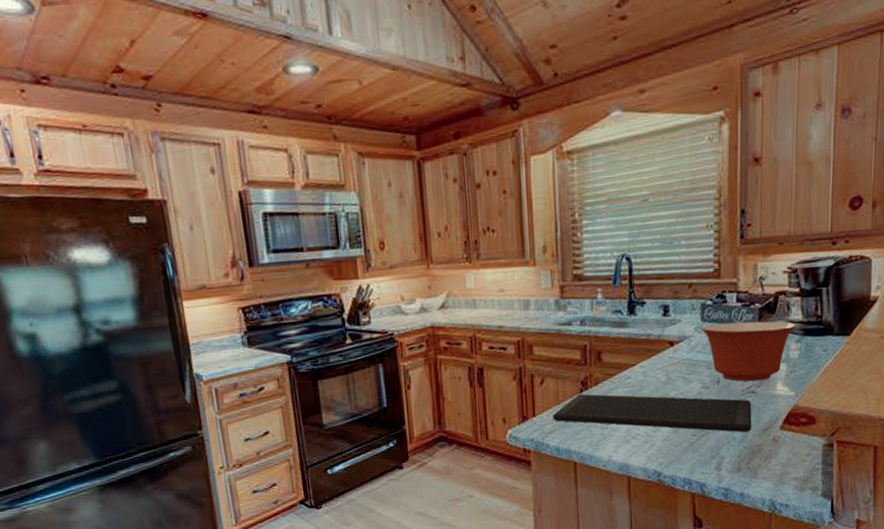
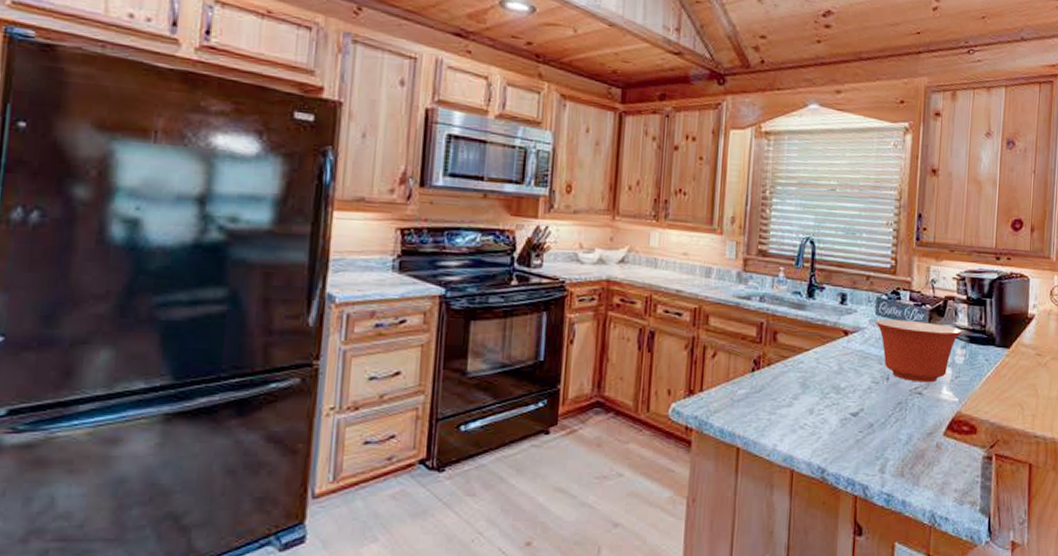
cutting board: present [553,394,752,433] -> none [720,374,918,435]

